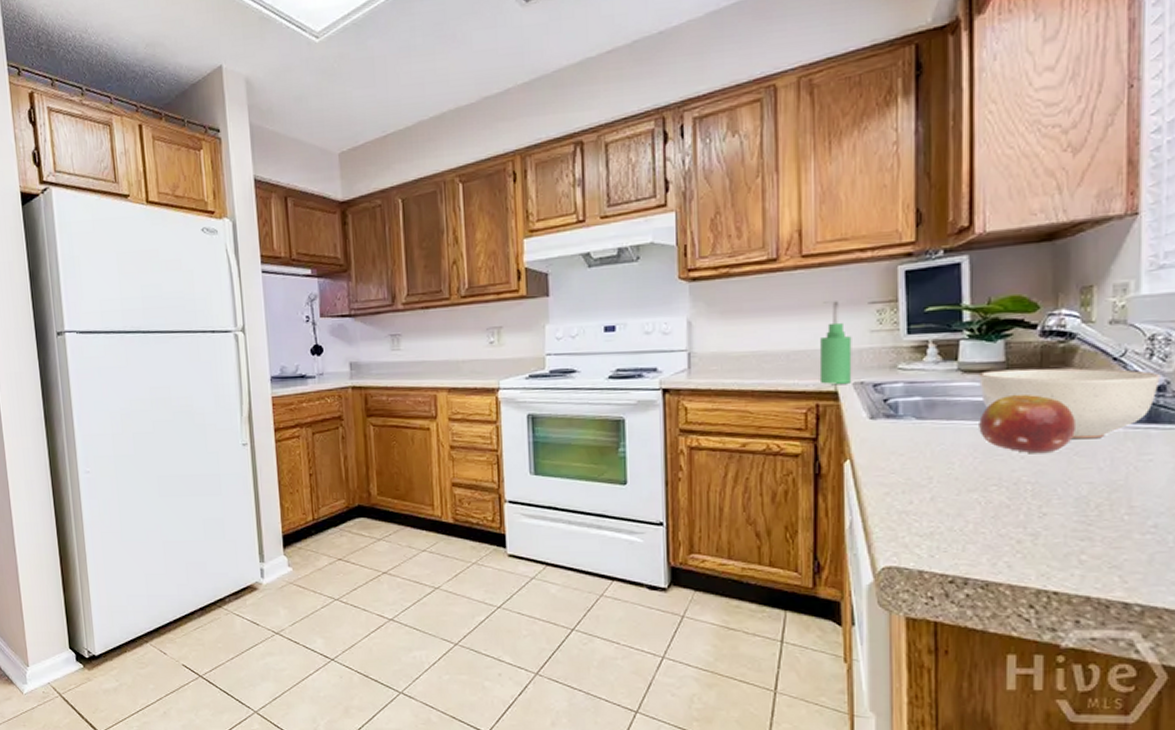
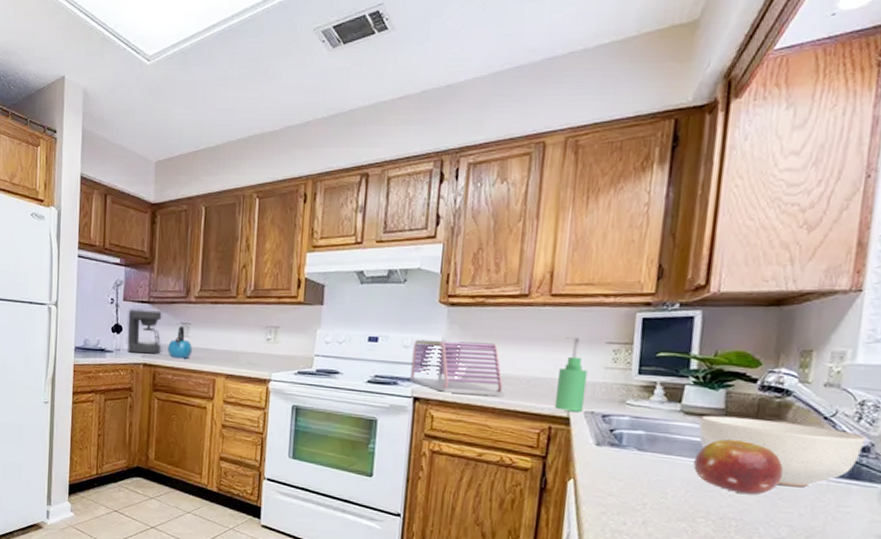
coffee maker: none [328,324,370,377] -> present [128,309,162,354]
kettle: none [378,339,407,376] -> present [167,326,193,359]
dish rack: none [655,318,763,379] -> present [409,339,504,396]

